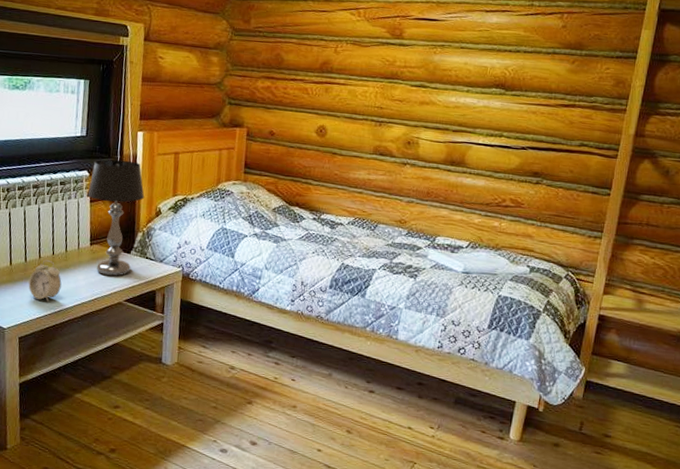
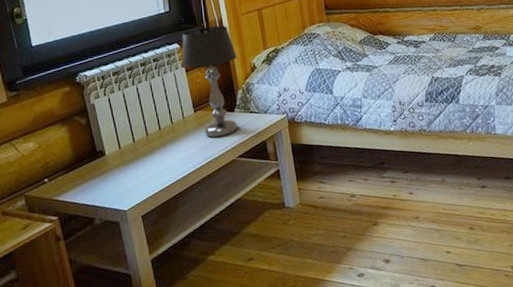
alarm clock: present [28,260,62,302] -> none [140,135,174,175]

